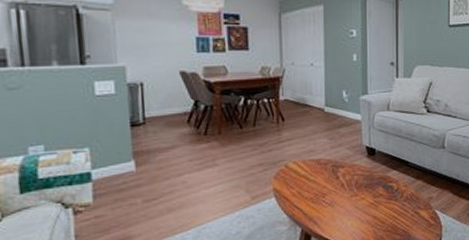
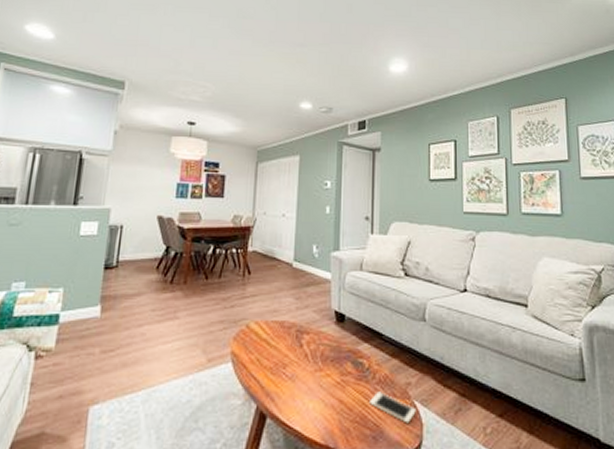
cell phone: none [398,206,437,227] -> present [368,392,416,424]

